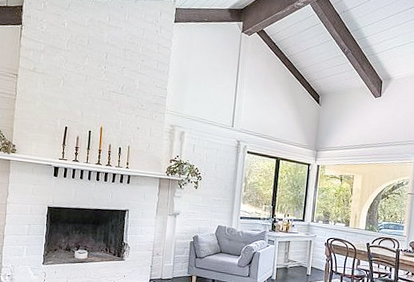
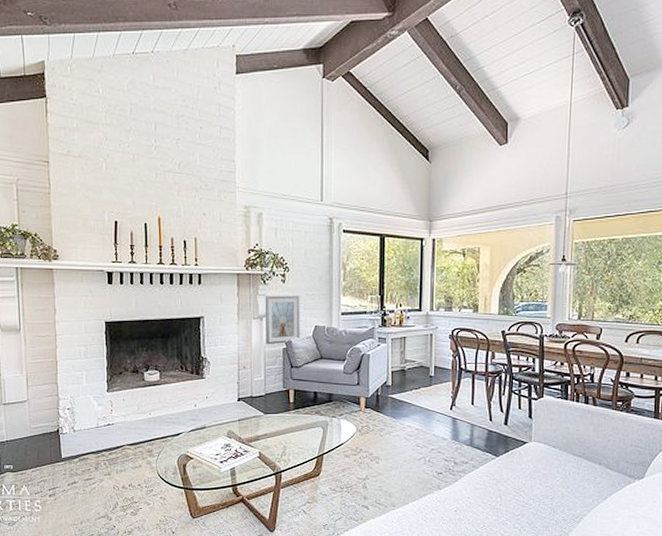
picture frame: none [177,198,208,238] -> present [265,295,300,345]

